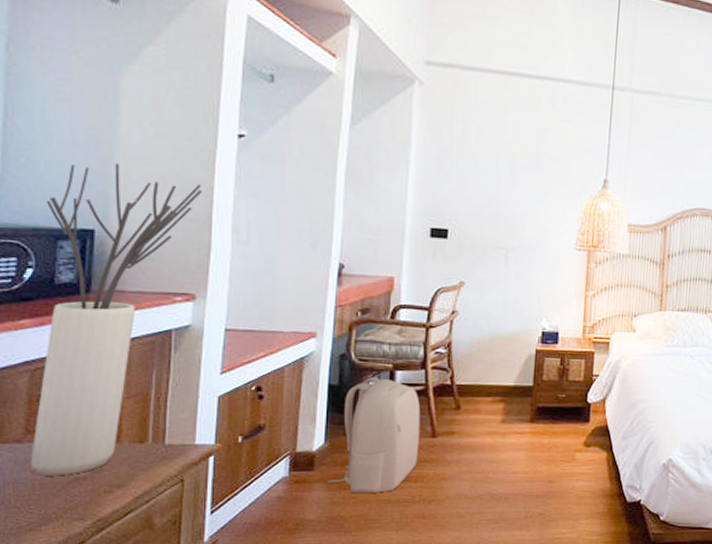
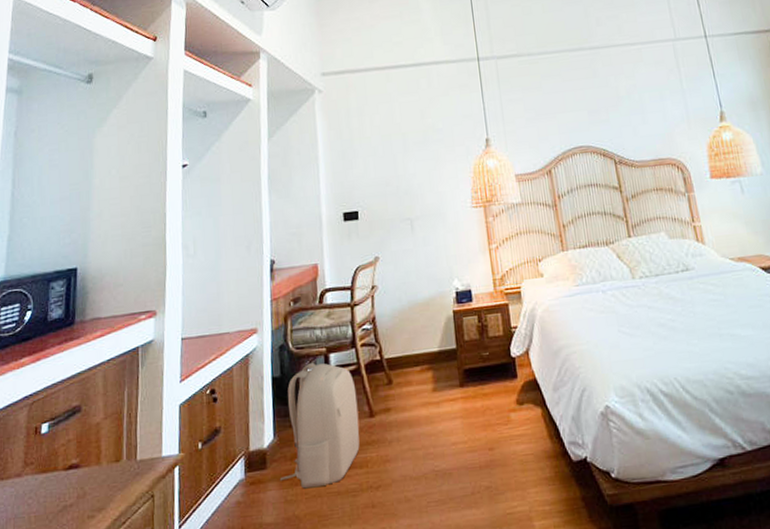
vase: present [30,163,202,476] -> none [27,208,157,508]

